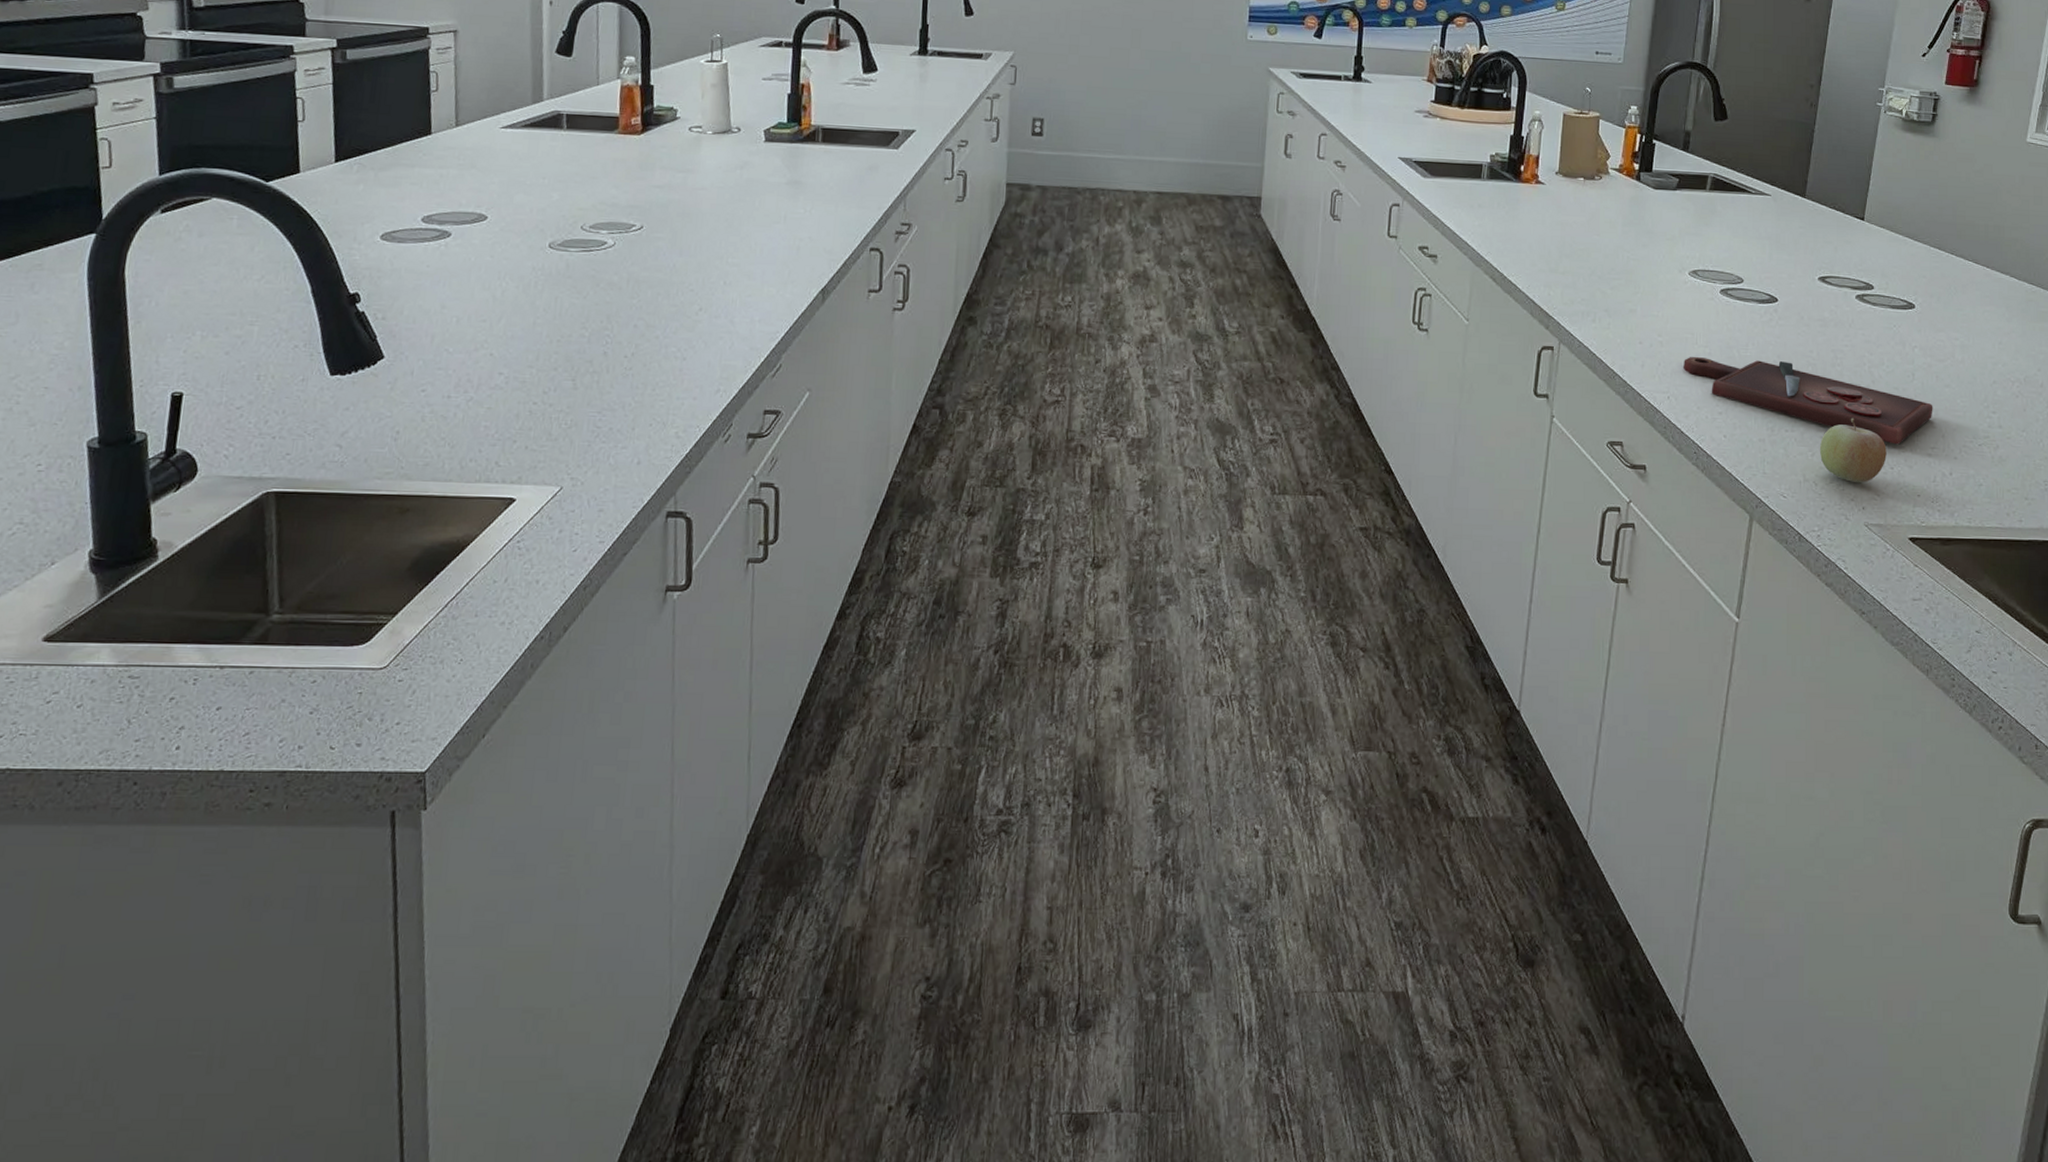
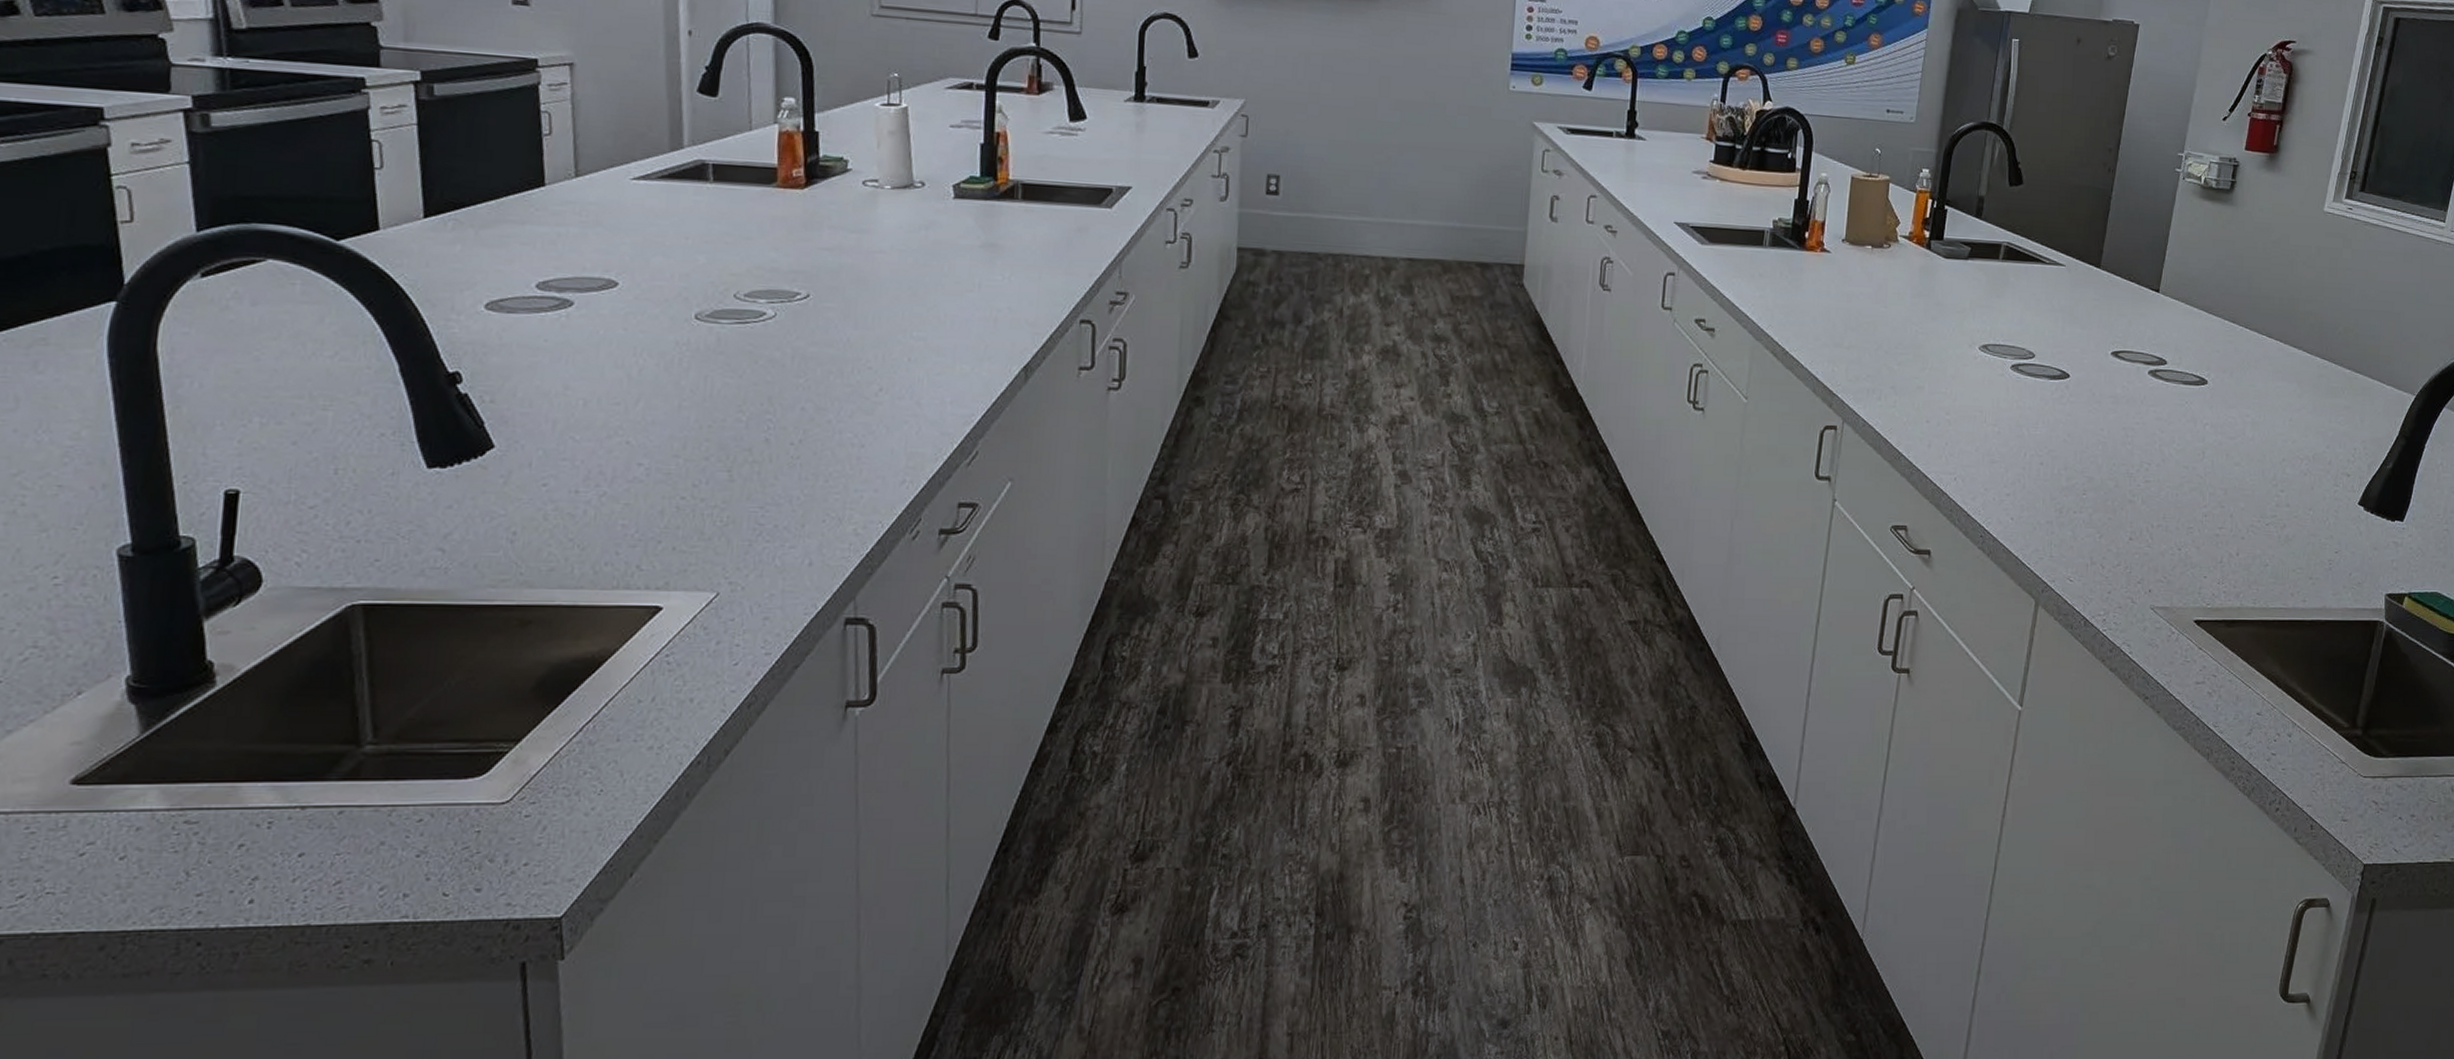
cutting board: present [1684,356,1933,445] -> none [1971,435,2223,525]
fruit: present [1819,417,1887,484] -> none [2107,498,2175,566]

